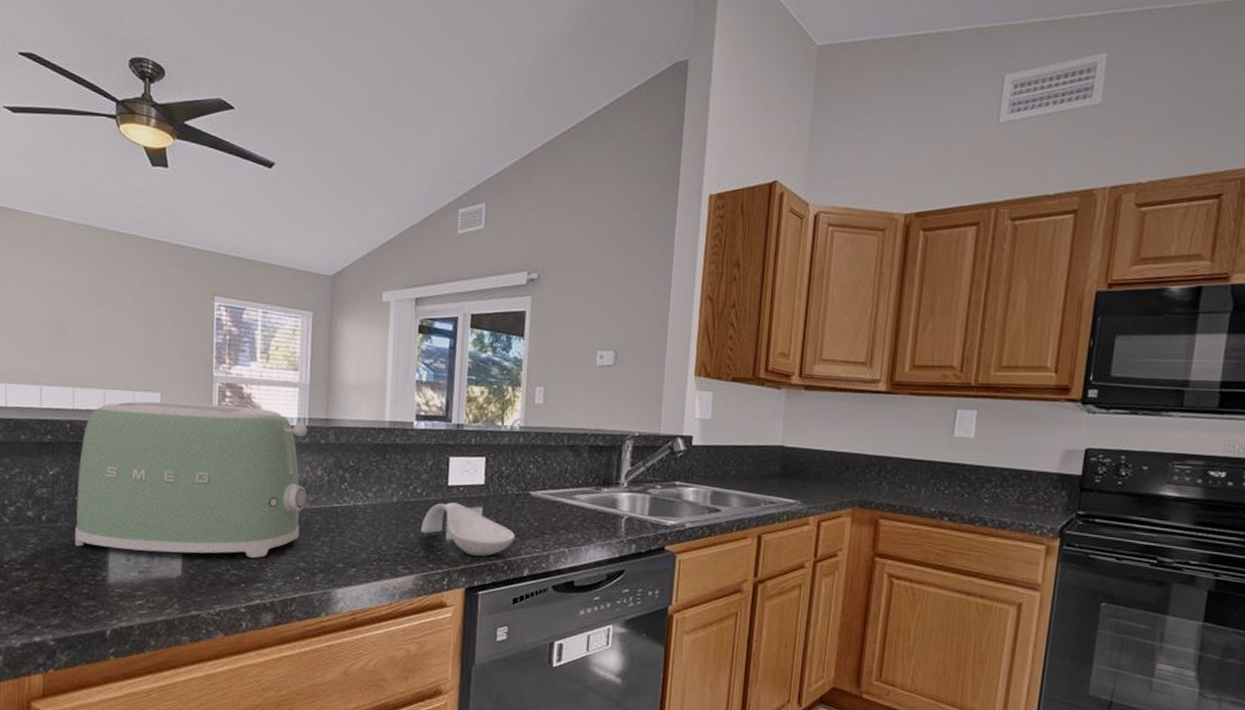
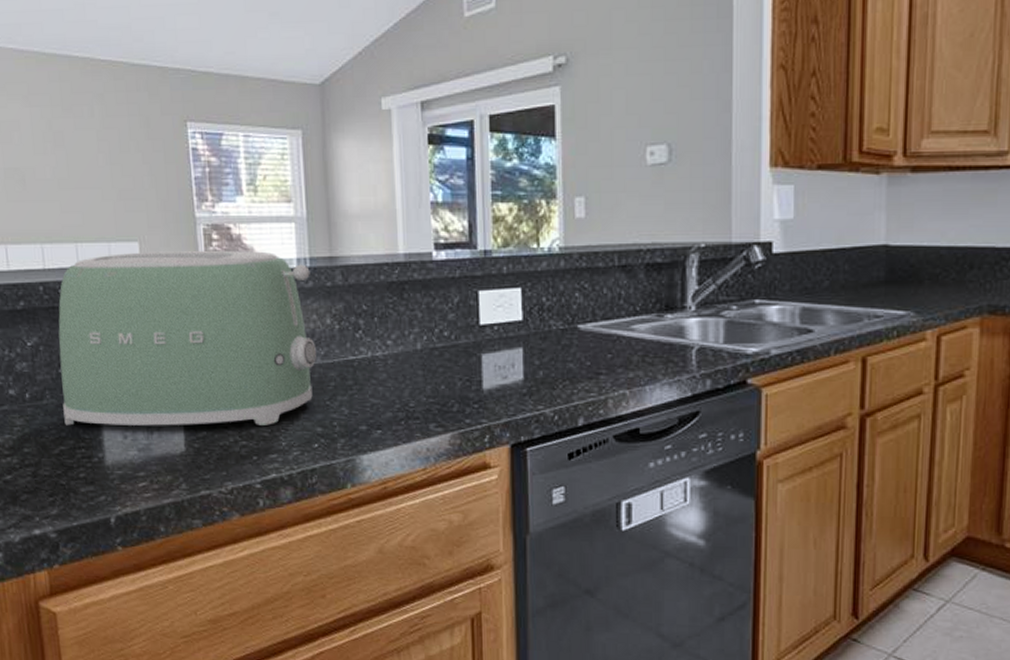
spoon rest: present [421,502,516,556] -> none [452,345,565,406]

